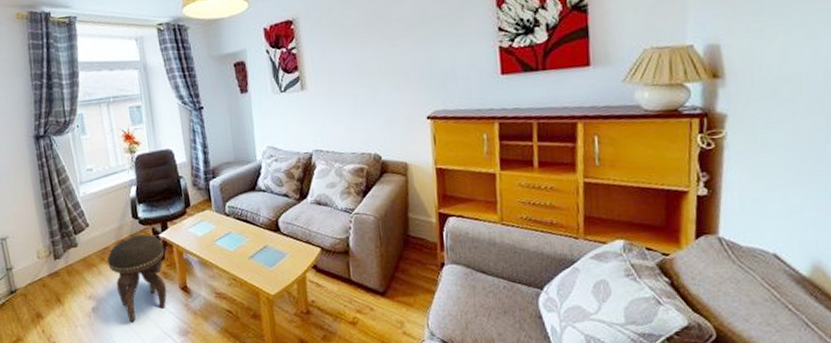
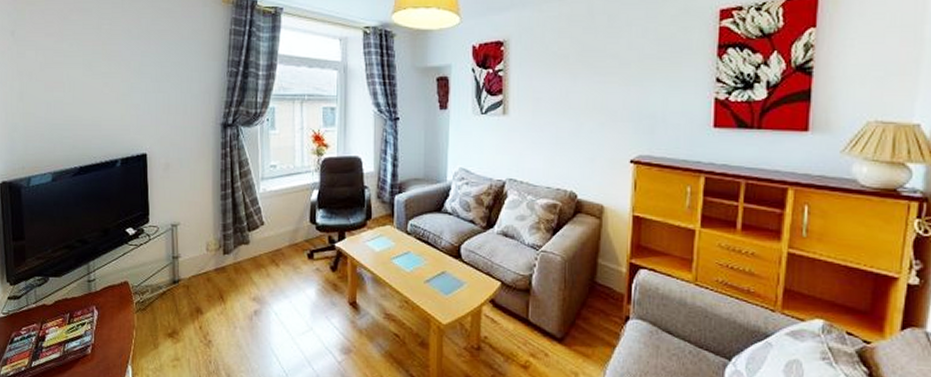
footstool: present [107,234,167,322] -> none [278,240,338,332]

